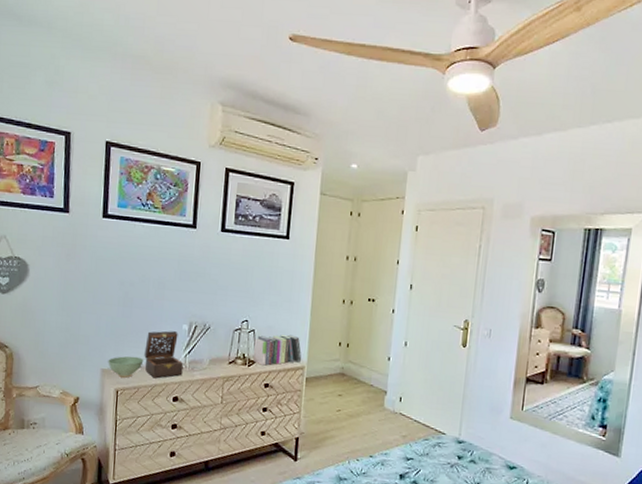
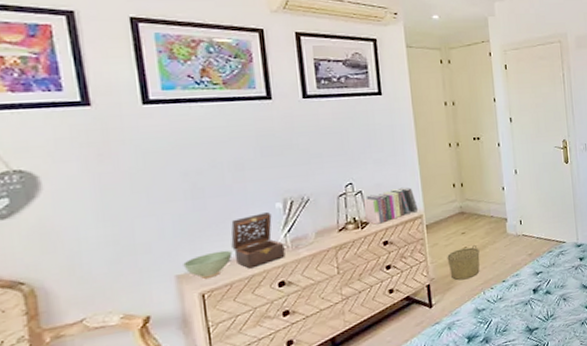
basket: none [319,409,353,443] -> present [447,244,480,281]

